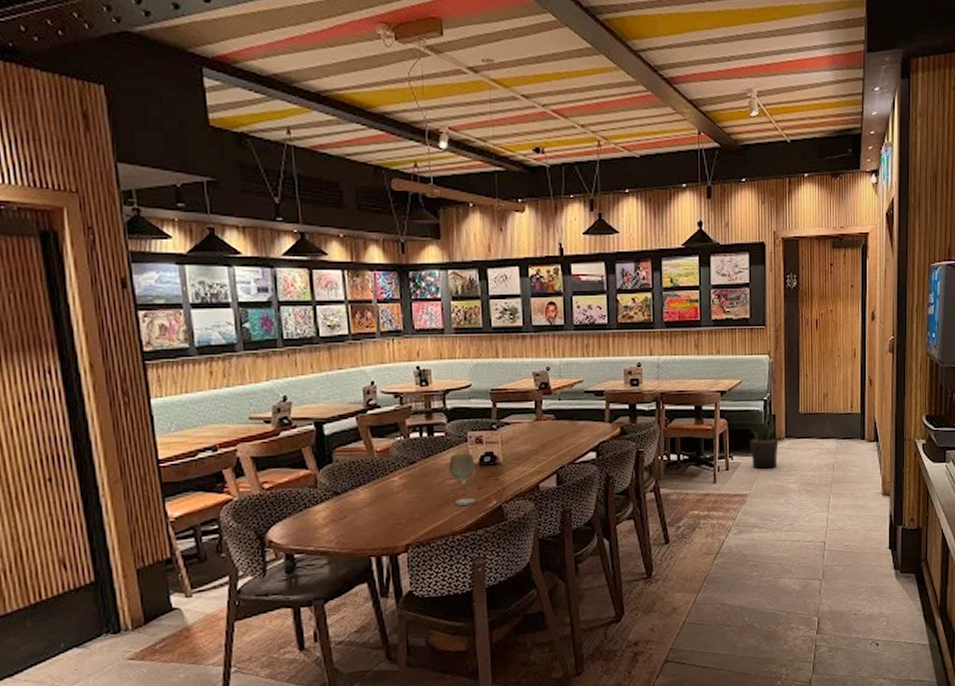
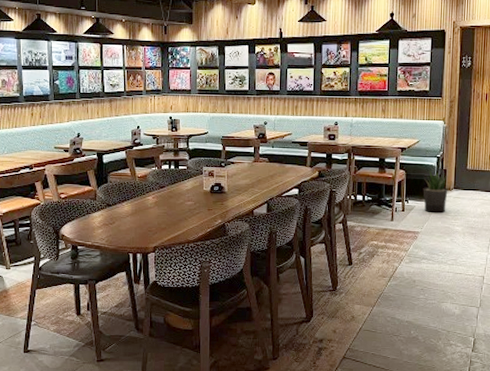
wine glass: present [448,453,477,507] -> none [187,183,208,222]

